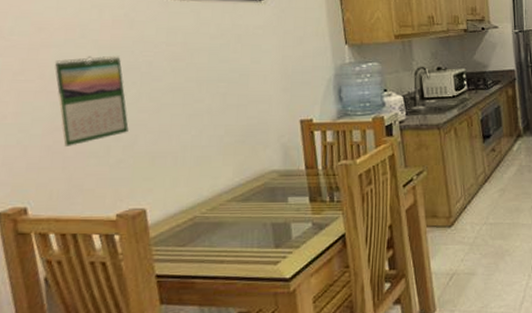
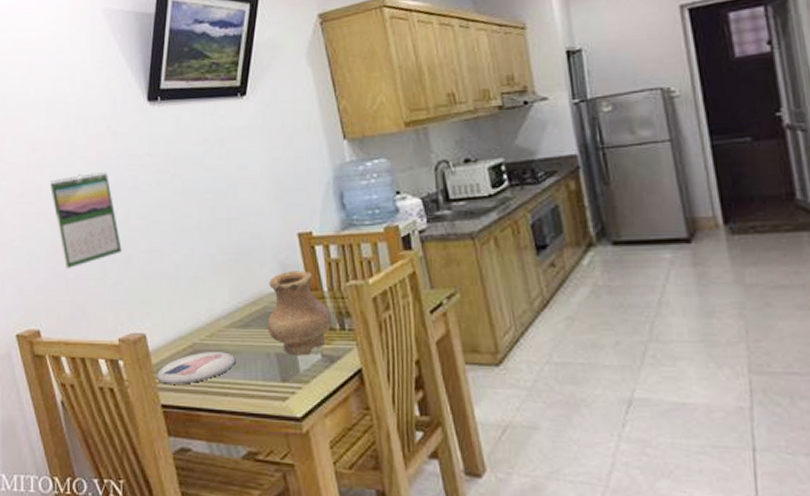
plate: none [154,224,234,255] -> present [157,352,236,384]
vase: none [266,152,324,225] -> present [267,271,333,356]

